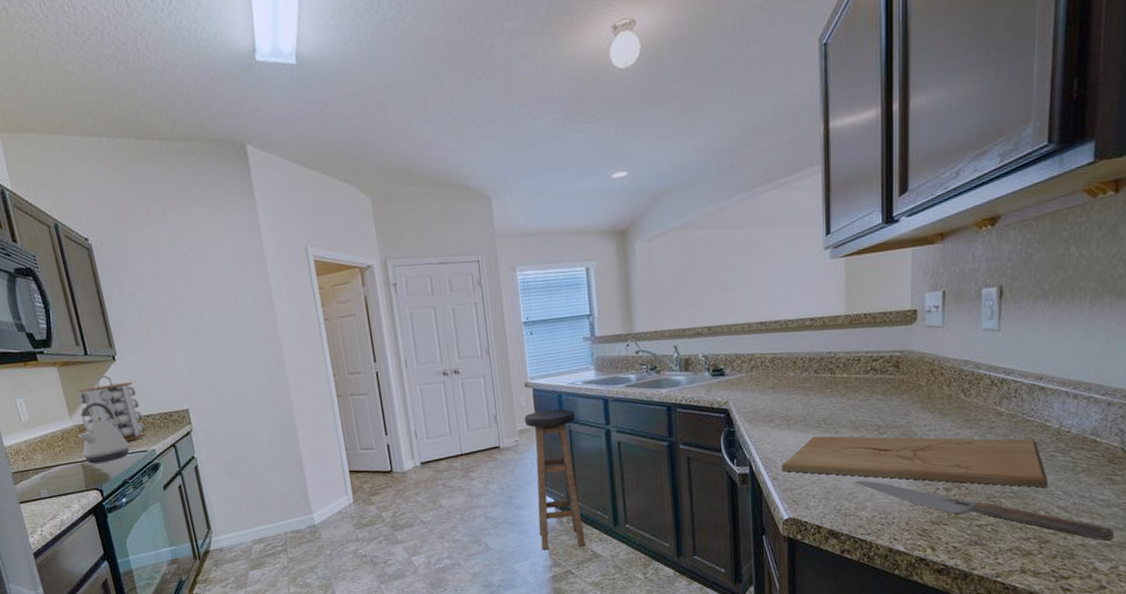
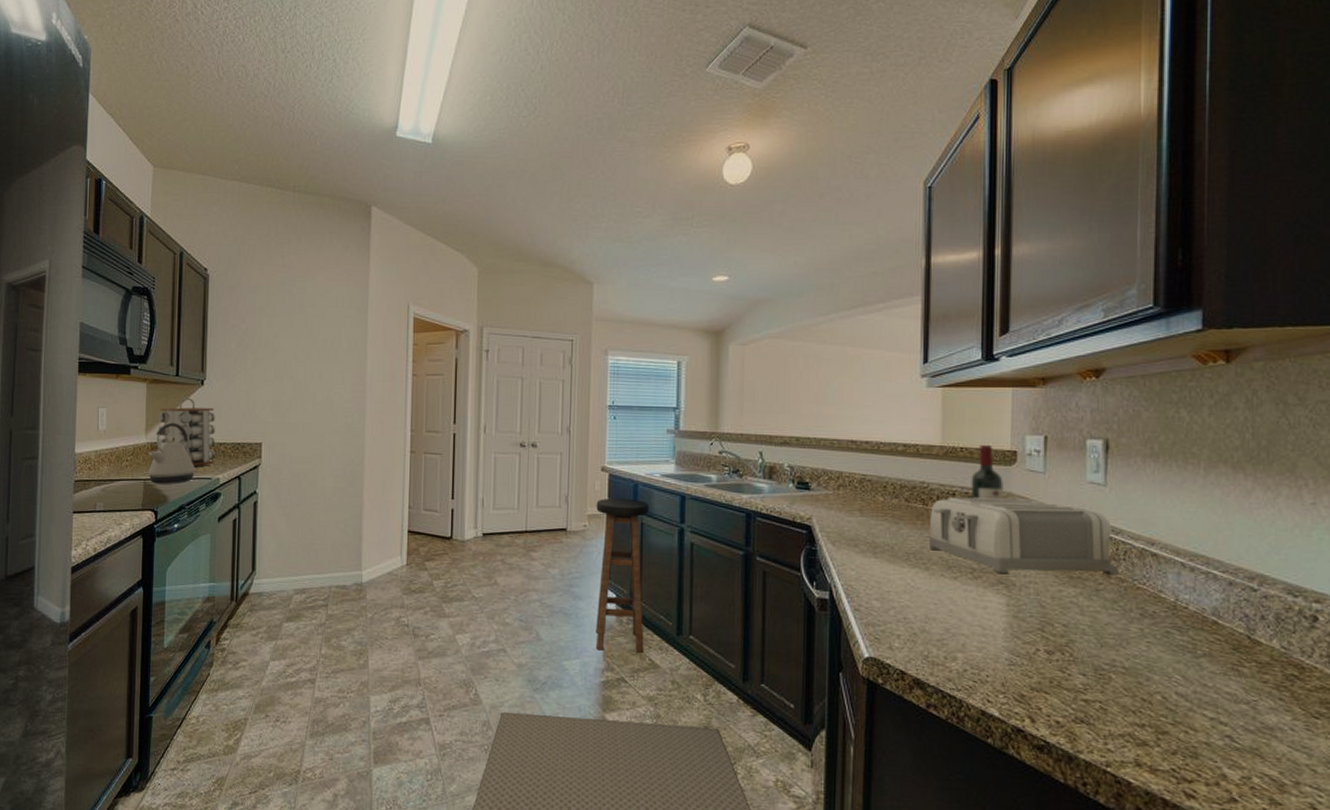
cutting board: present [781,436,1049,488] -> none [864,569,1165,669]
toaster: none [837,353,1010,427] -> present [928,496,1118,575]
kitchen knife: present [855,480,1113,542] -> none [945,627,1243,745]
wine bottle: none [875,308,906,361] -> present [971,445,1005,500]

